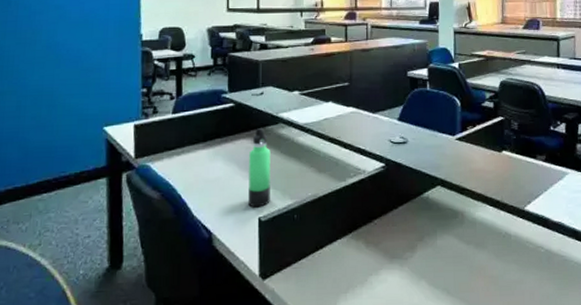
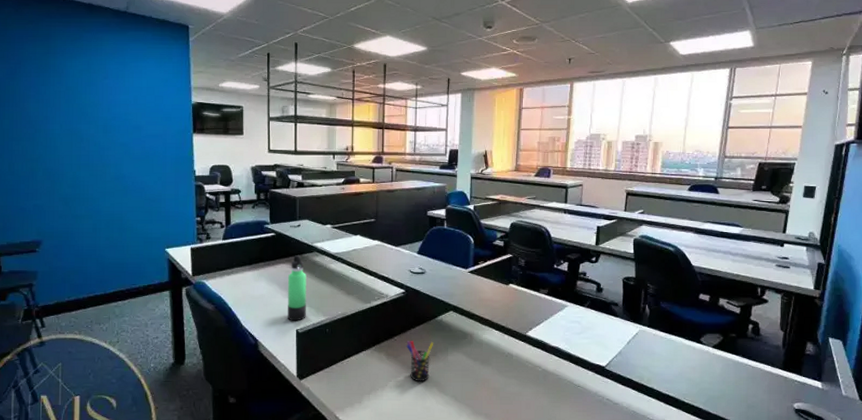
pen holder: none [388,224,421,274] -> present [406,341,434,382]

